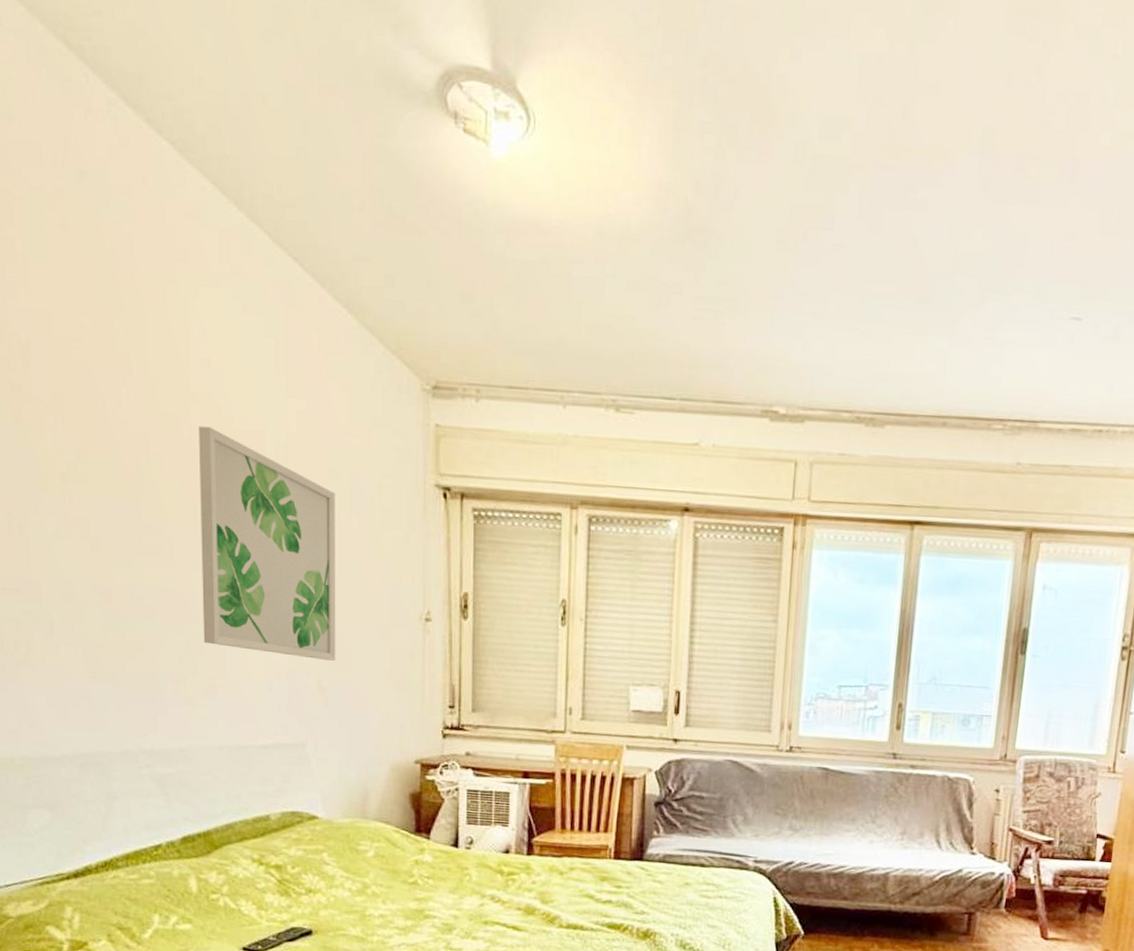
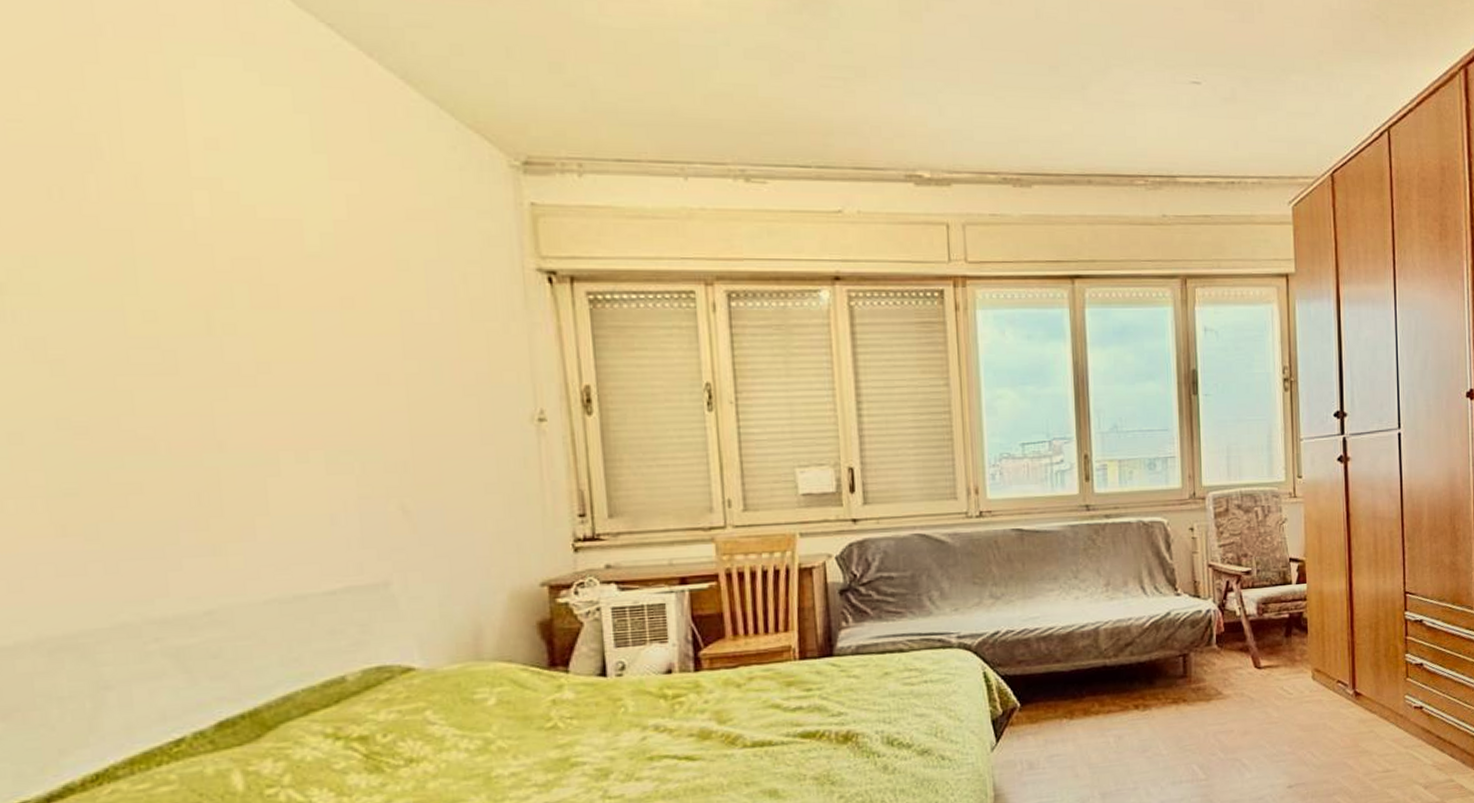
wall art: present [199,426,336,661] -> none [207,217,424,480]

